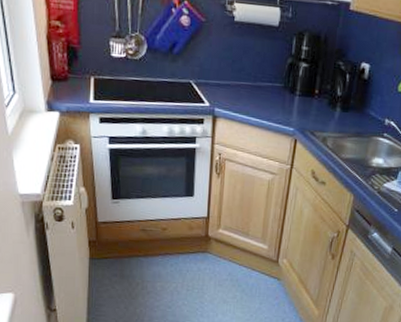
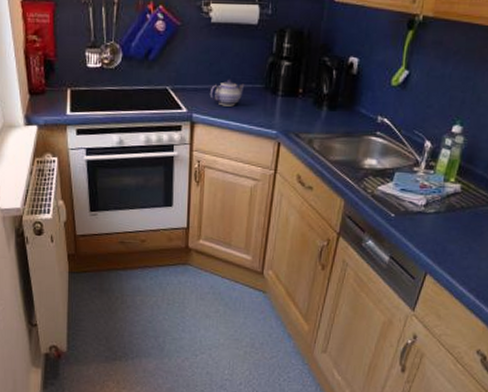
teapot: none [231,76,267,103] -> present [209,79,246,107]

